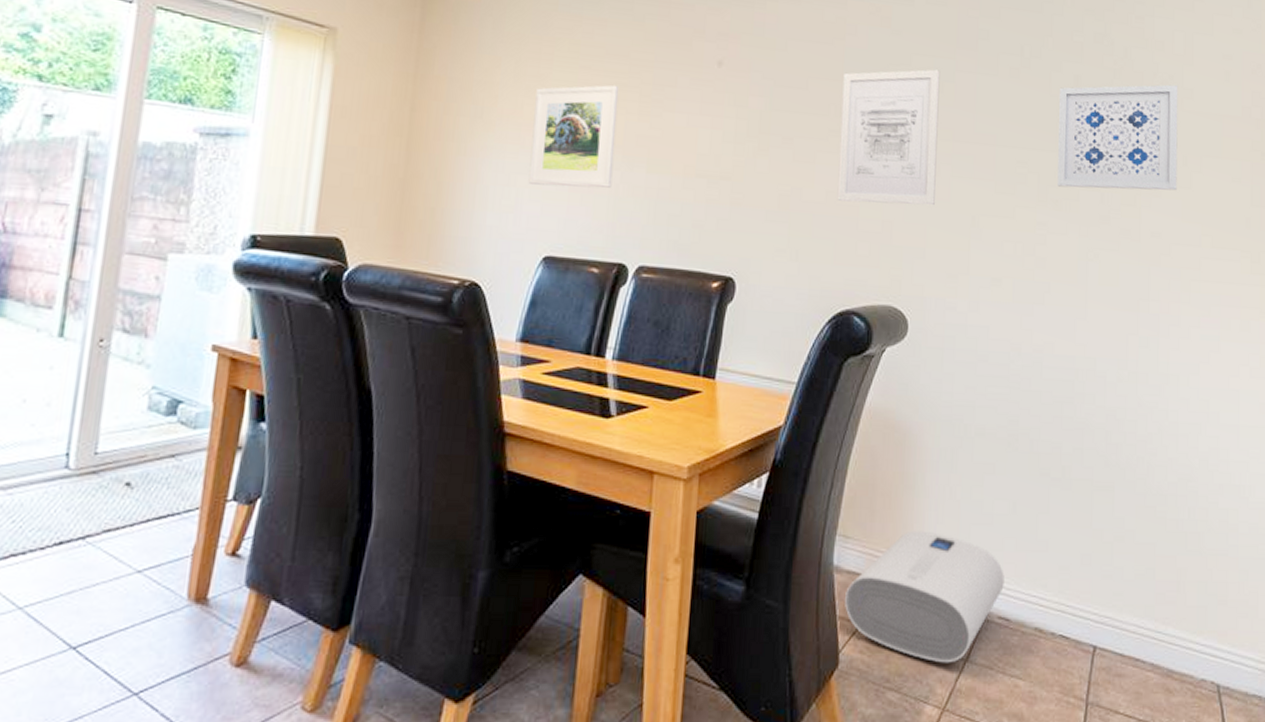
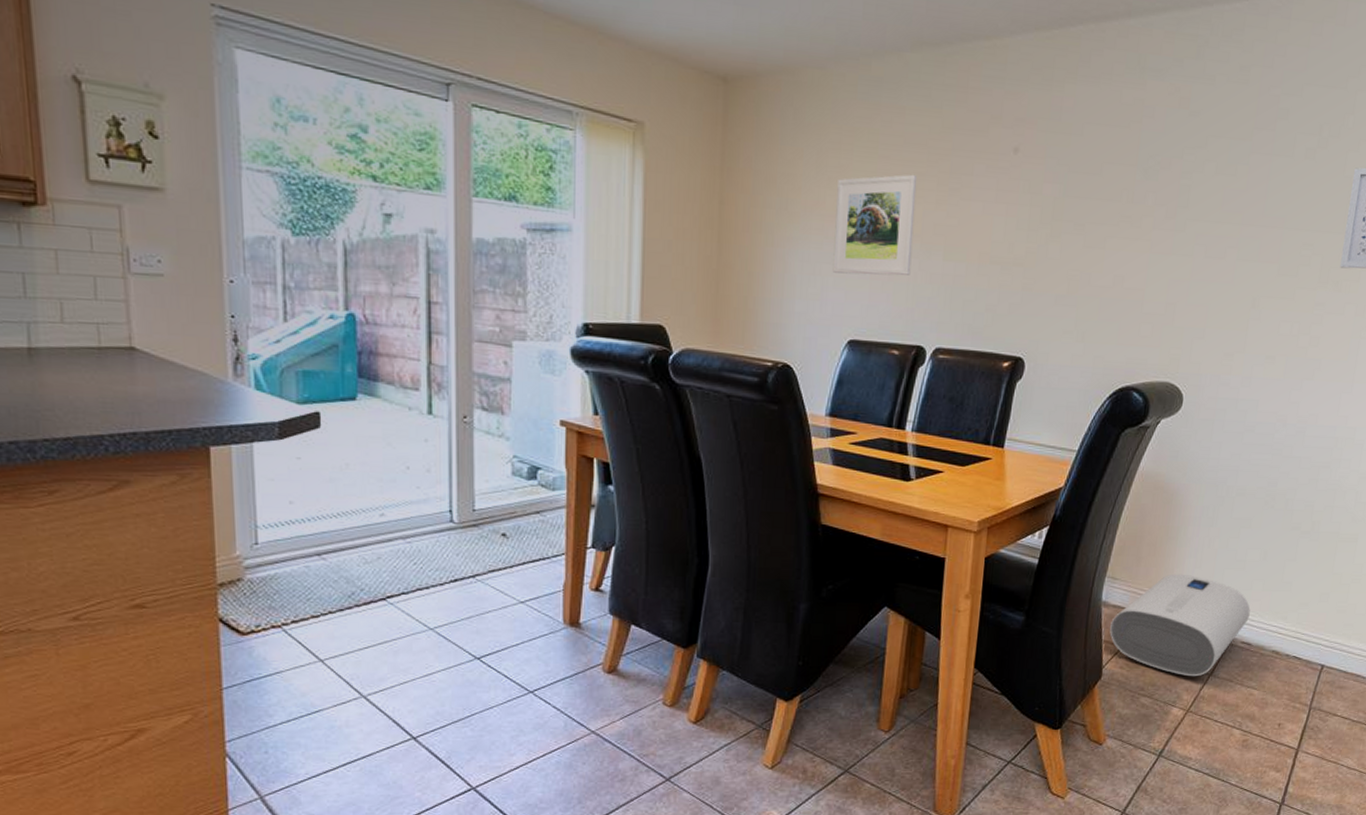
wall art: present [837,69,940,206] -> none [1124,151,1236,289]

